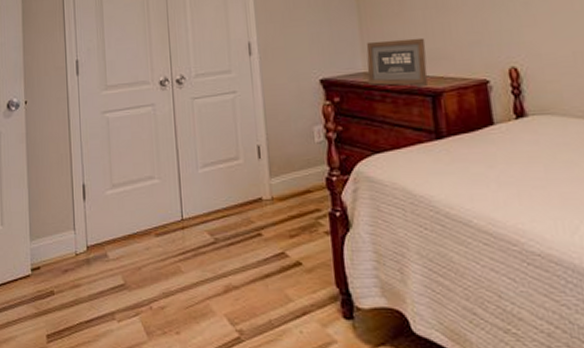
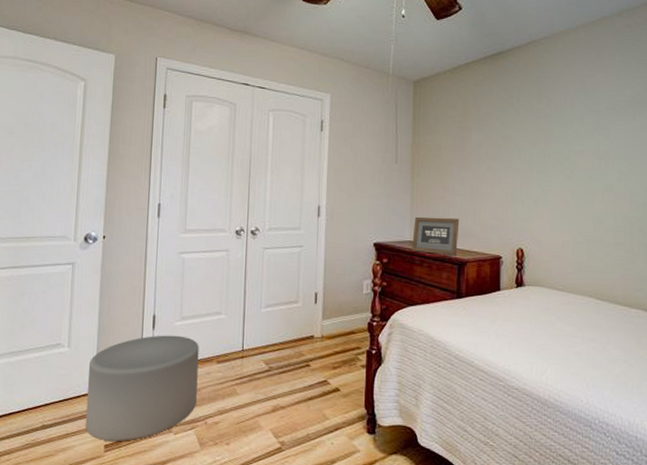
pouf: none [23,206,138,331] -> present [85,335,199,441]

